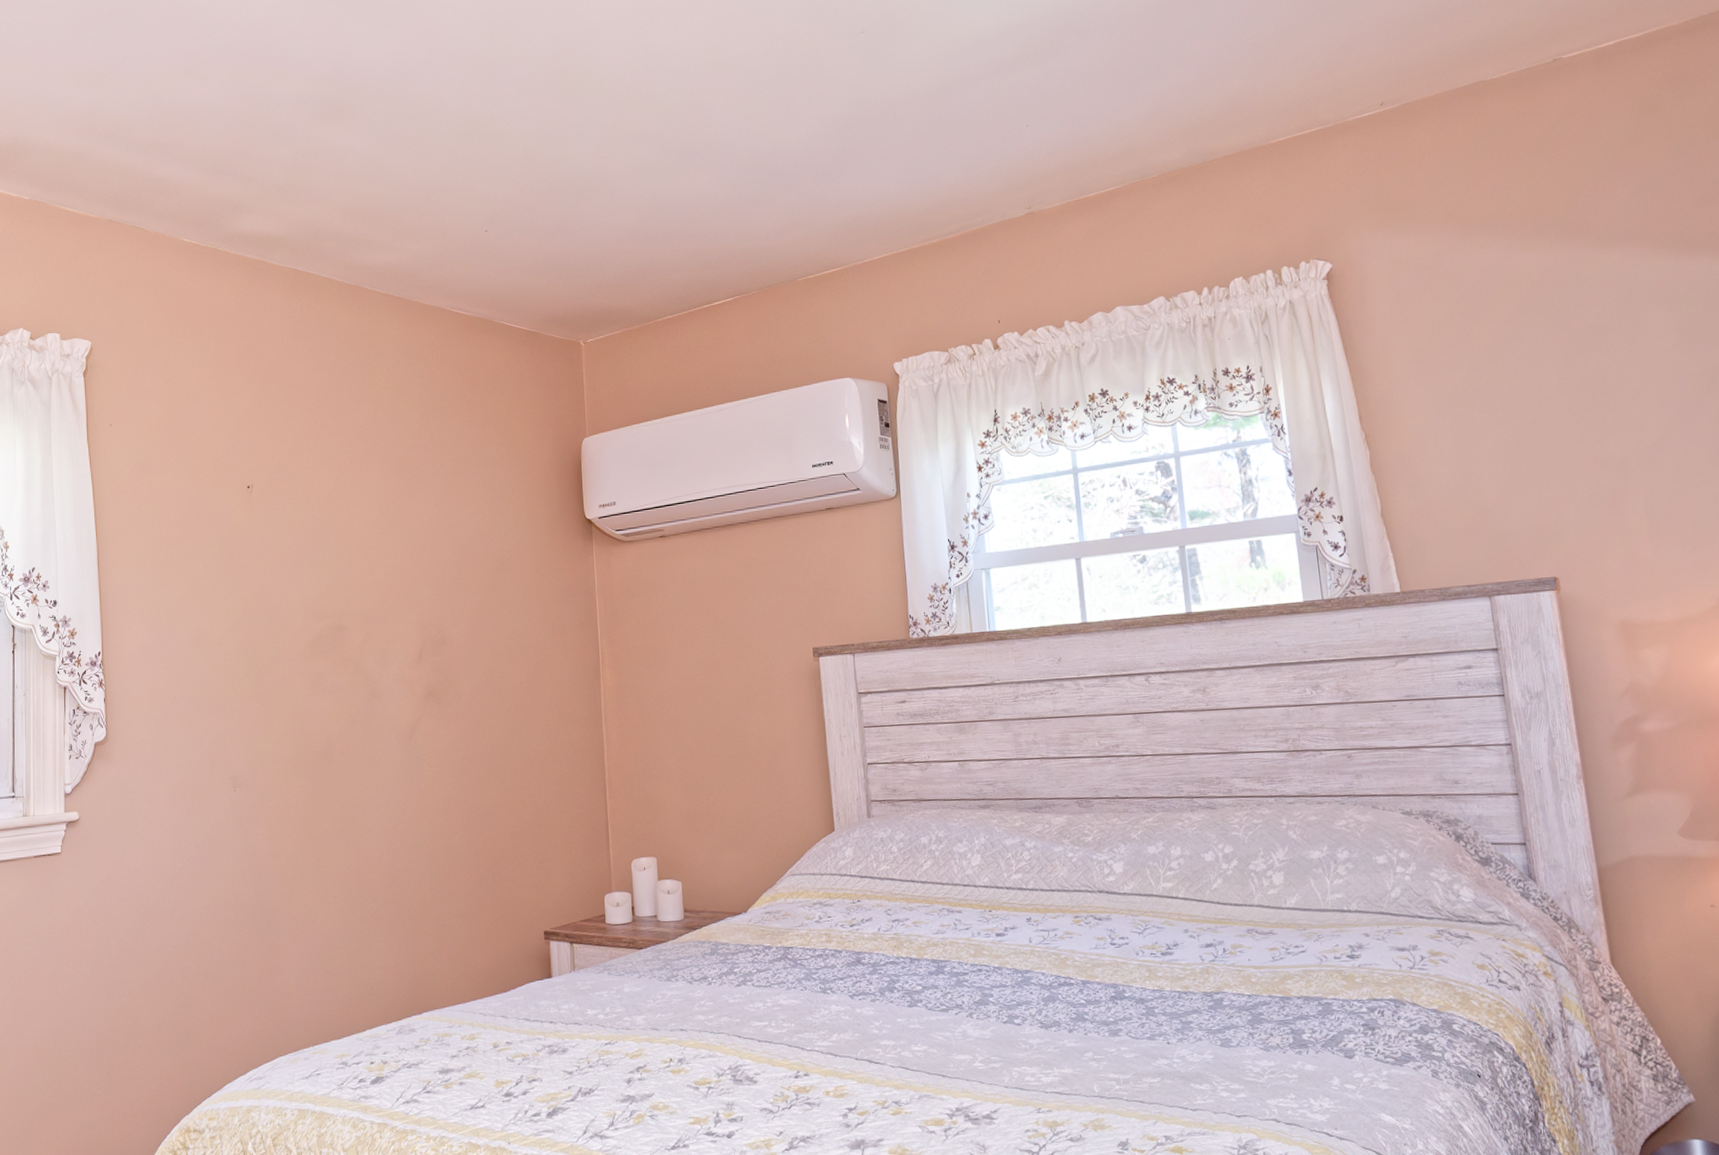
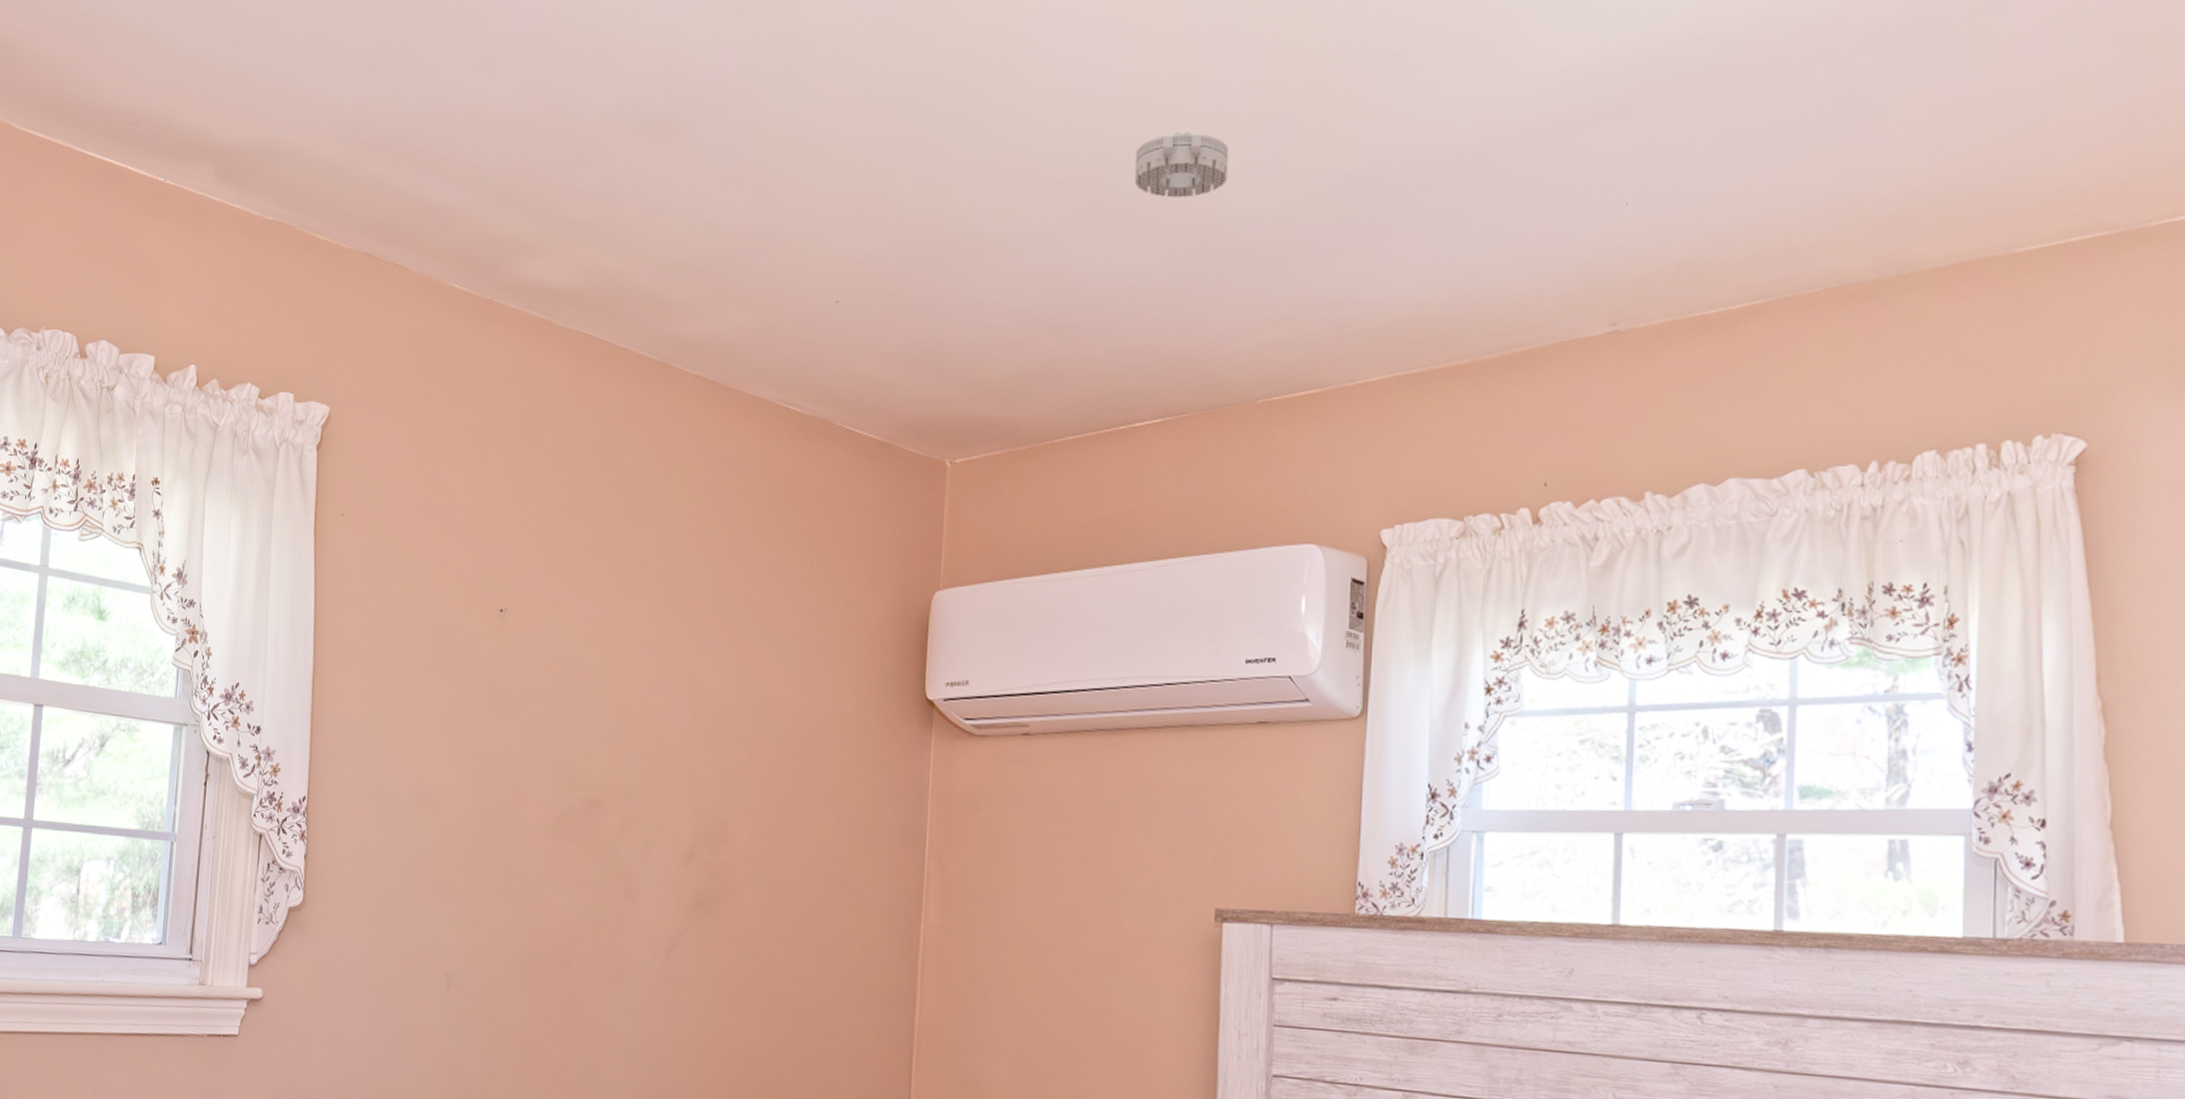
smoke detector: none [691,93,758,141] -> present [1134,132,1229,198]

